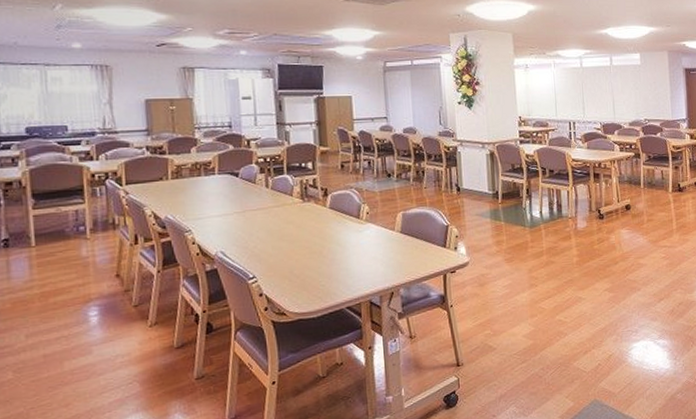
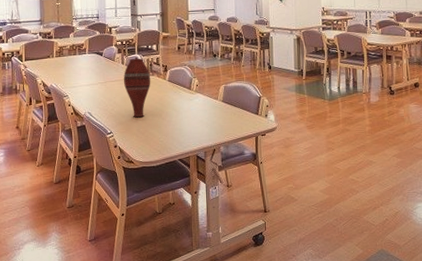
vase: none [268,178,307,256] -> present [123,57,151,117]

